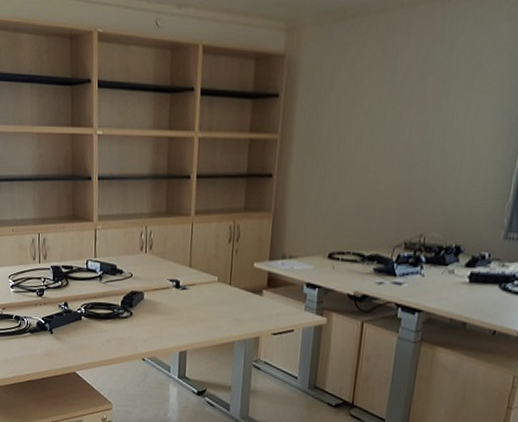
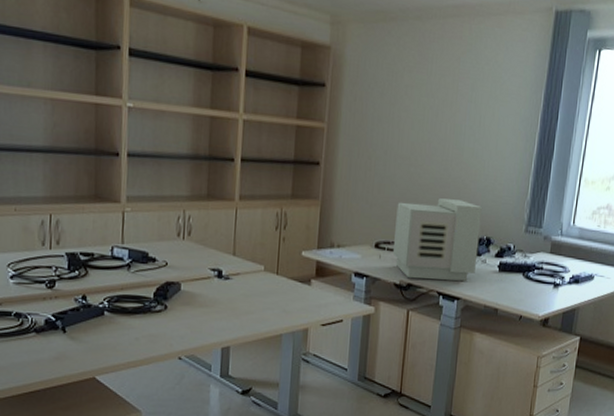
computer monitor: none [346,205,453,293] -> present [392,198,483,281]

